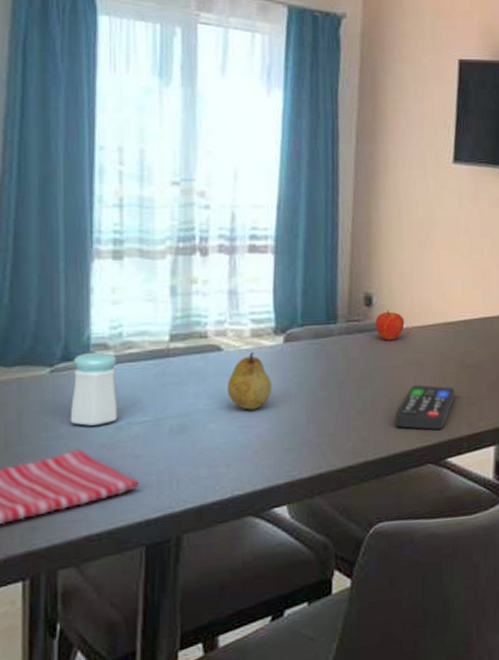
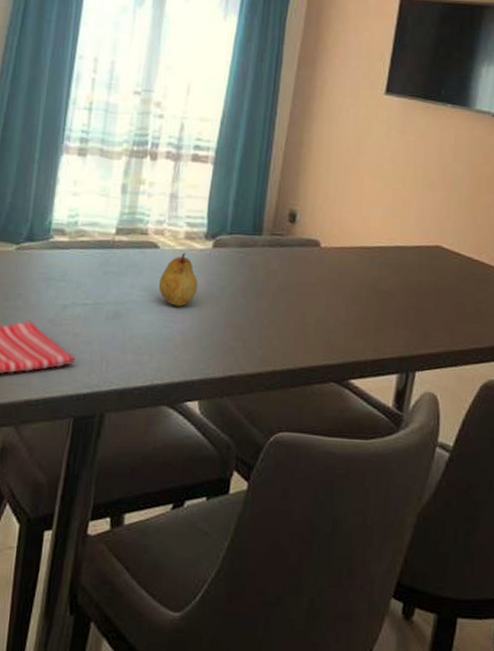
salt shaker: present [70,352,118,426] -> none [26,236,71,302]
fruit: present [375,310,405,341] -> none [296,228,324,258]
remote control: present [395,385,455,431] -> none [305,303,364,351]

